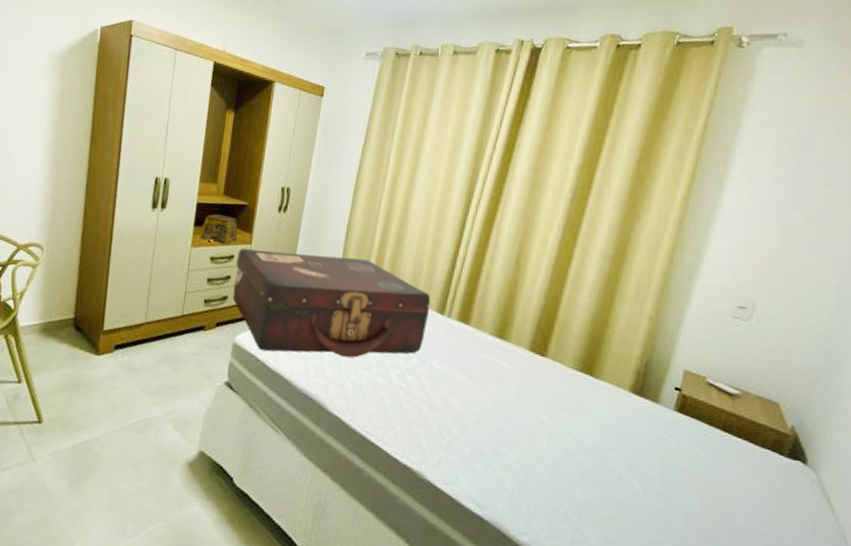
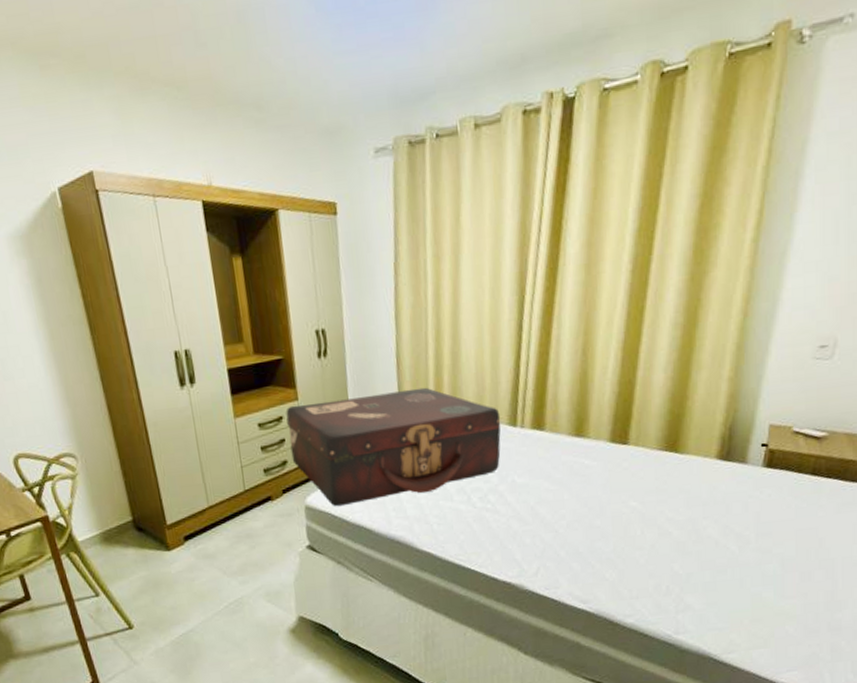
decorative box: present [198,214,238,246] -> none [239,375,281,408]

